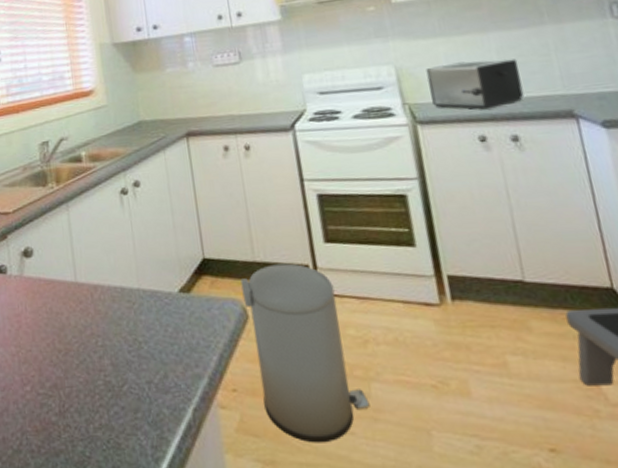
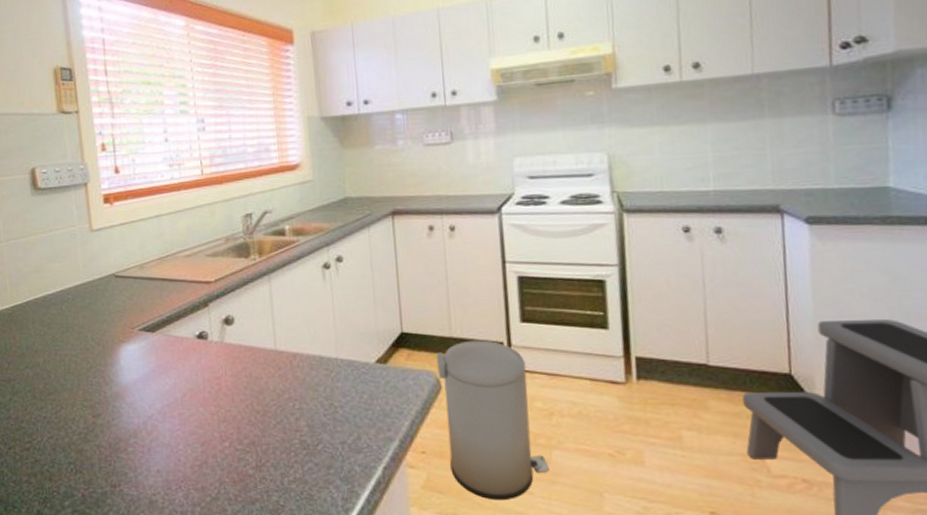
toaster: present [426,59,525,110] -> none [638,151,734,201]

